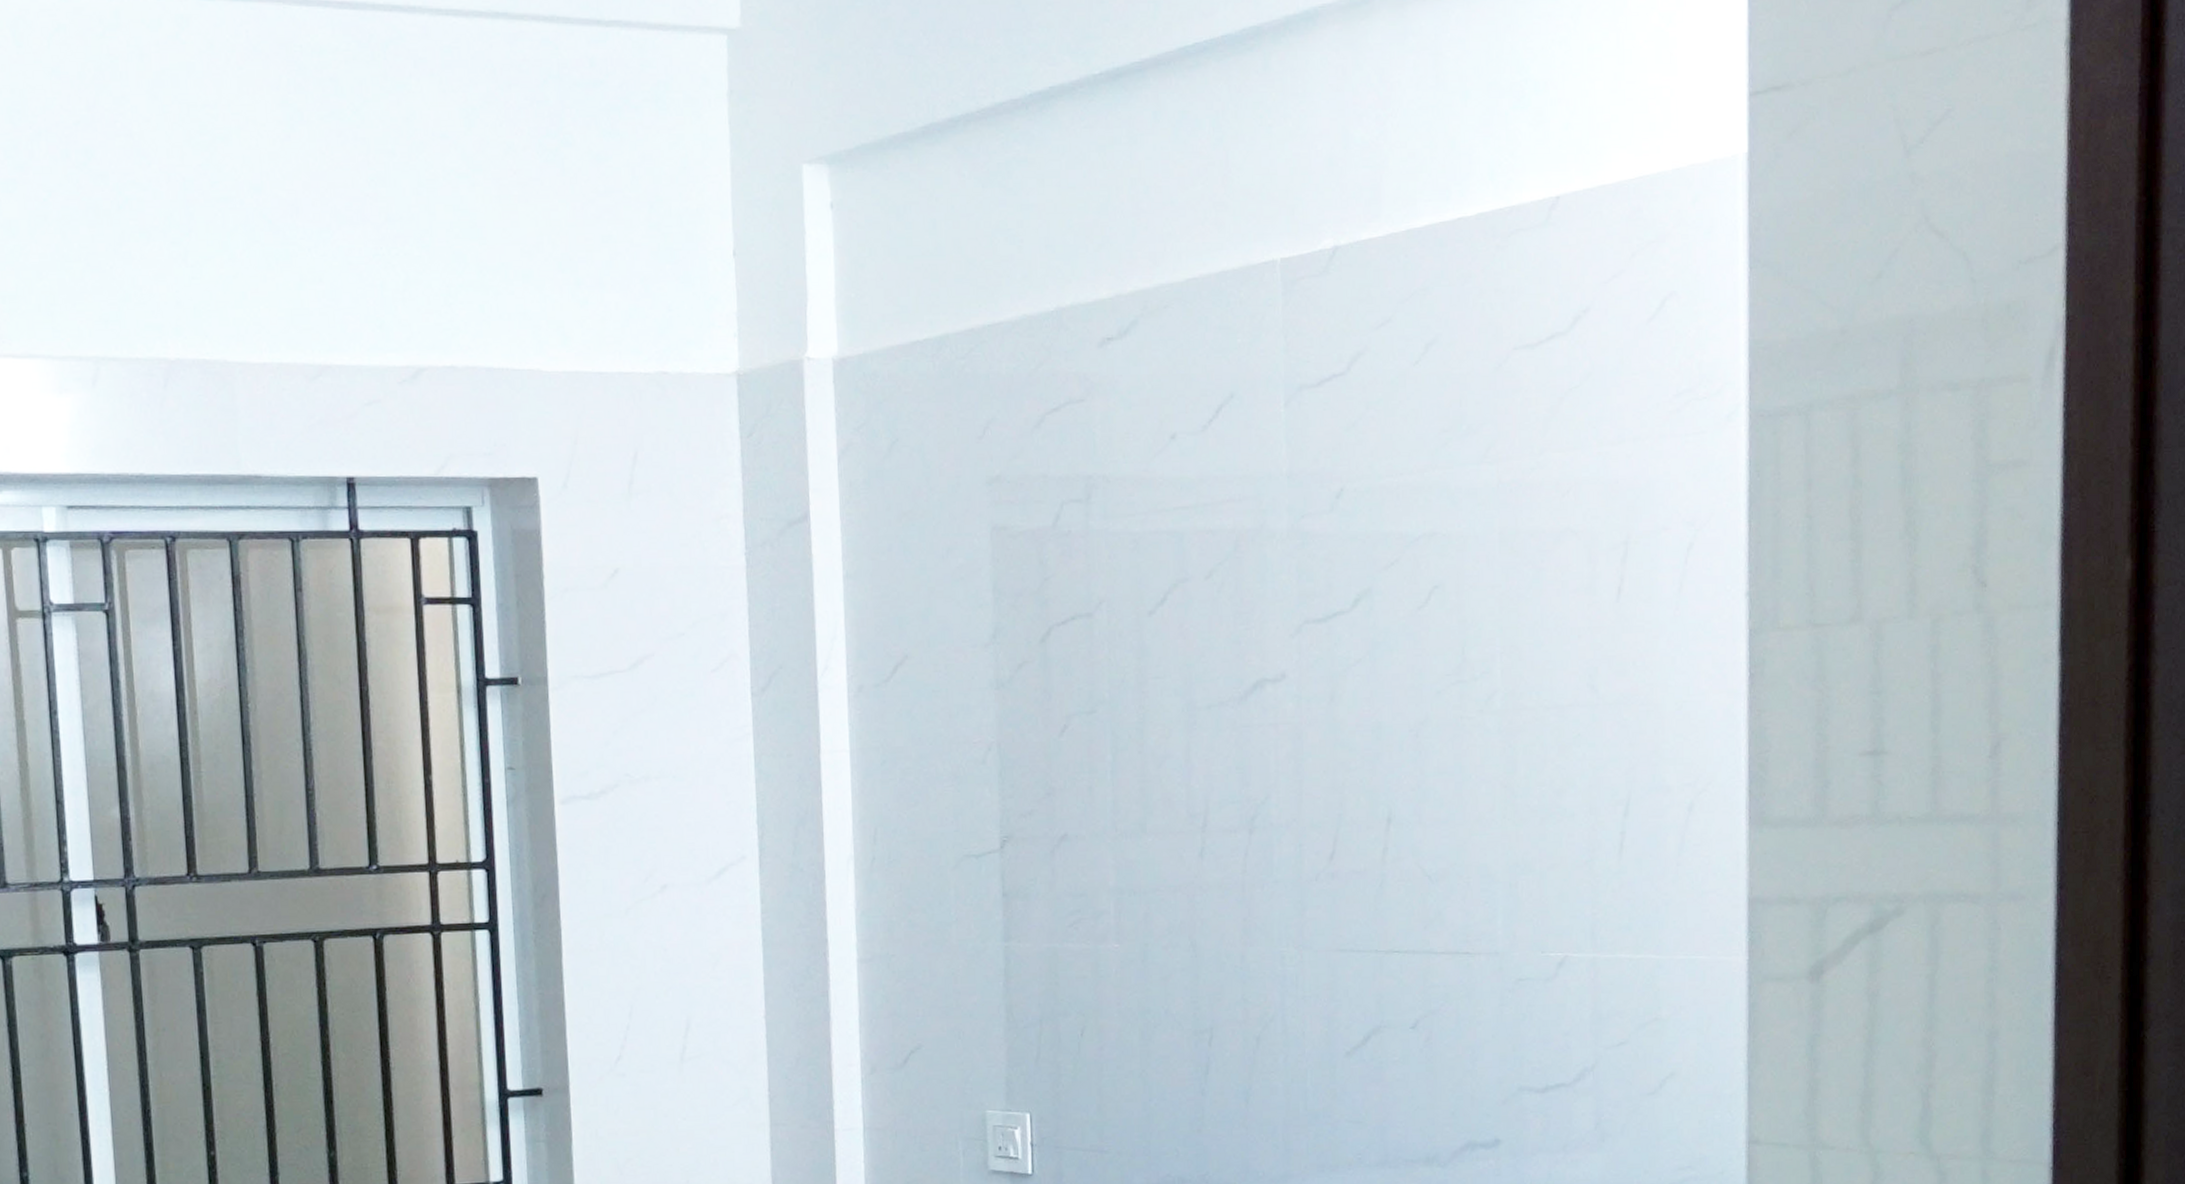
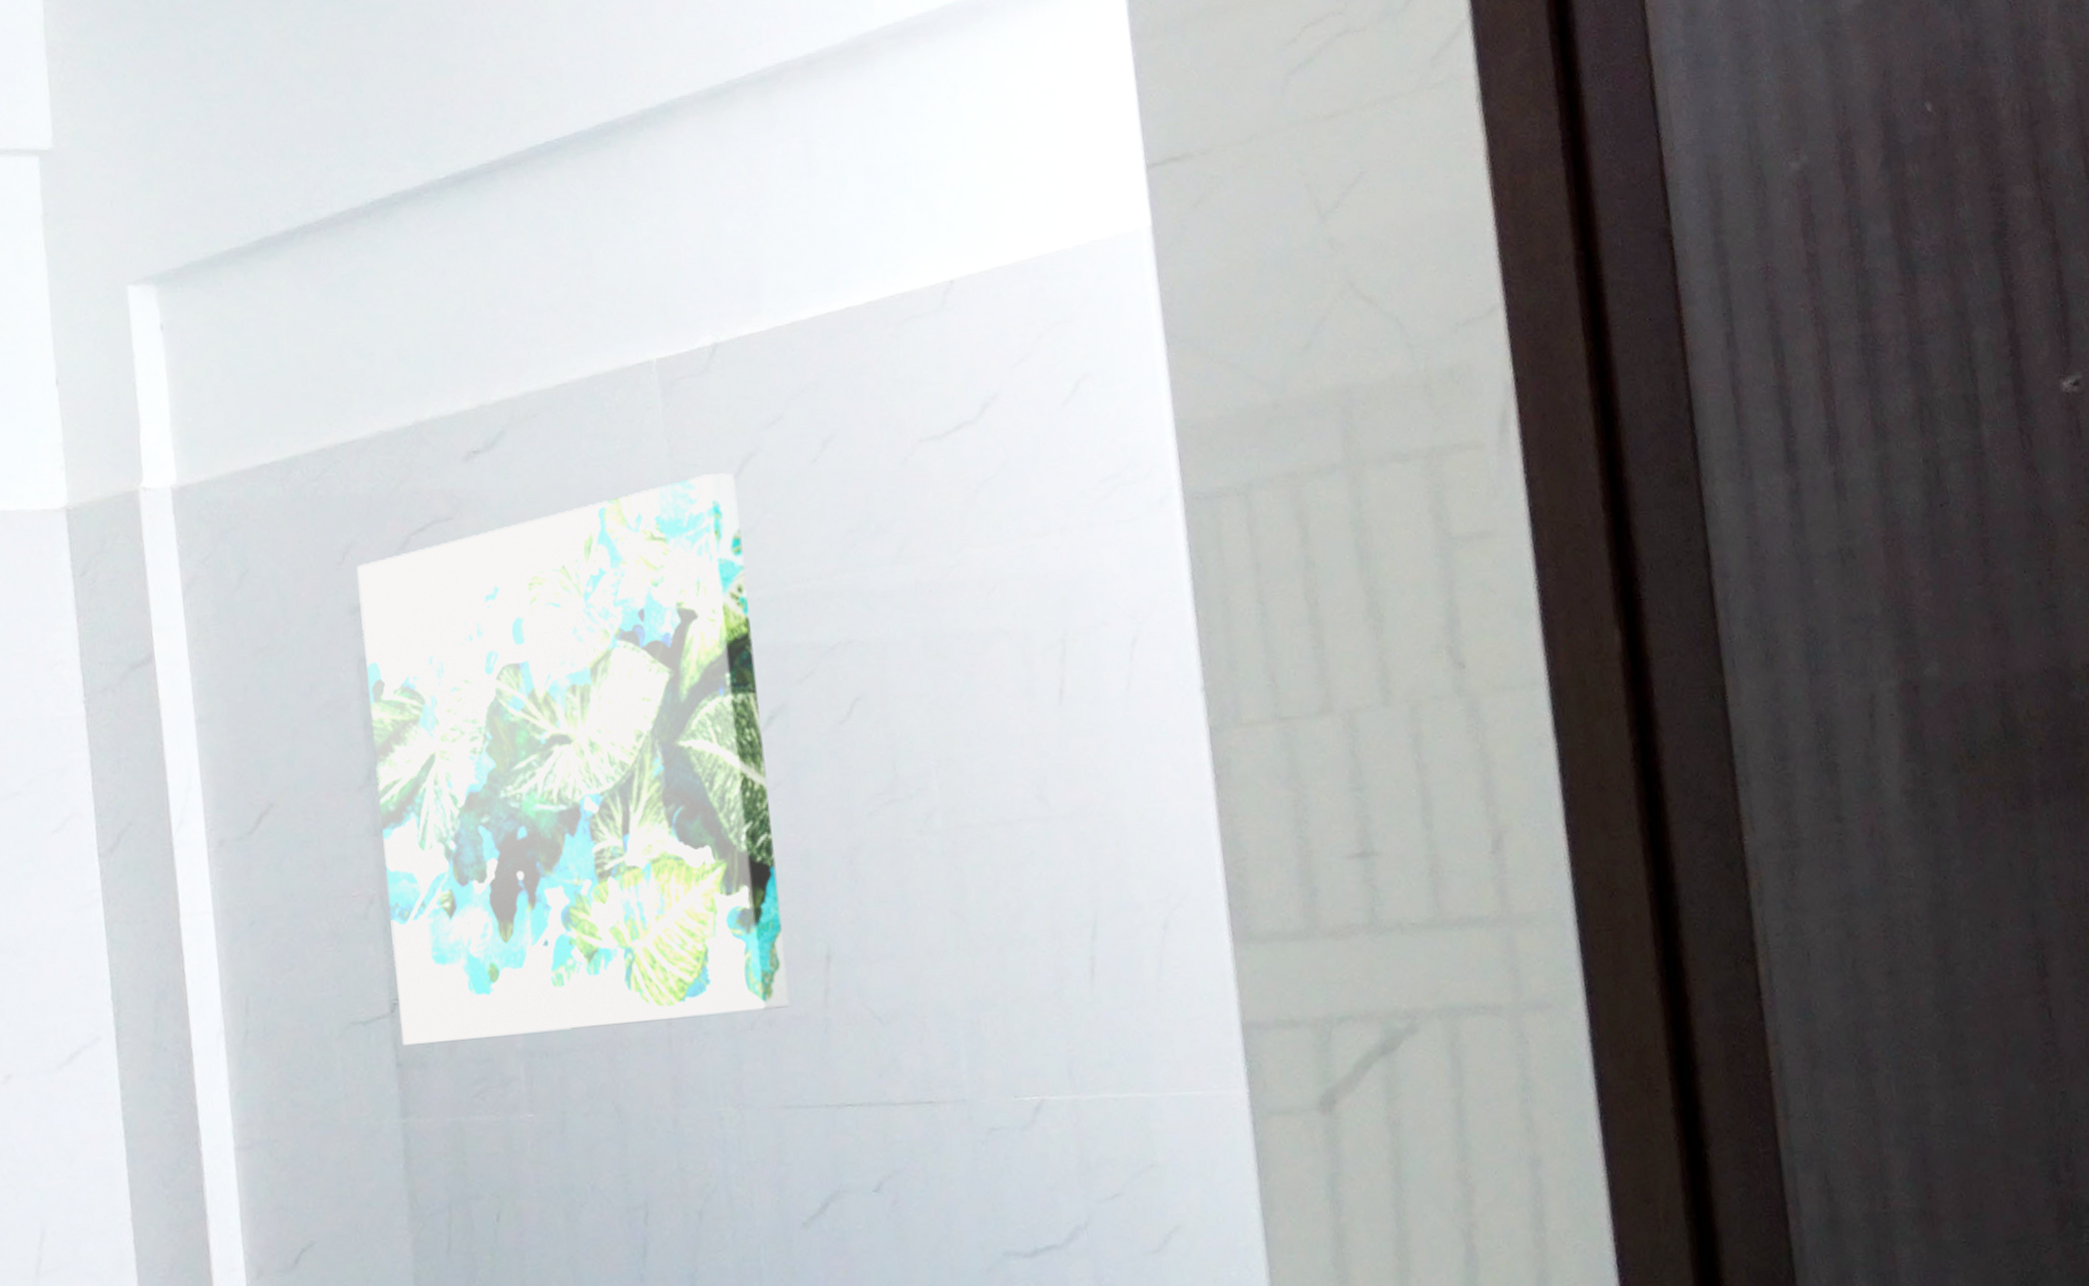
wall art: none [995,370,1352,879] -> present [356,473,790,1046]

